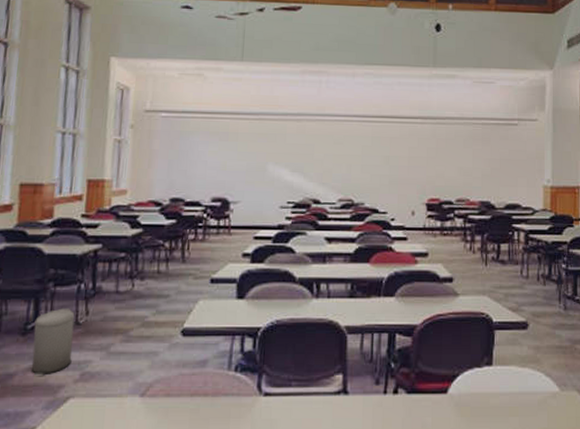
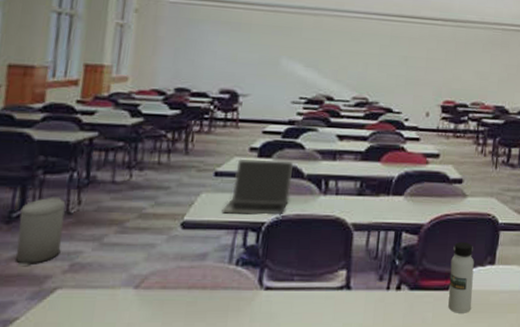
laptop: none [219,264,285,320] -> present [222,158,293,214]
water bottle: none [446,343,472,417] -> present [448,242,474,313]

